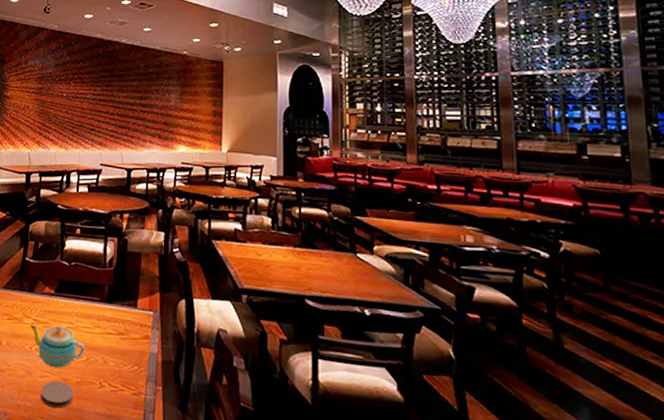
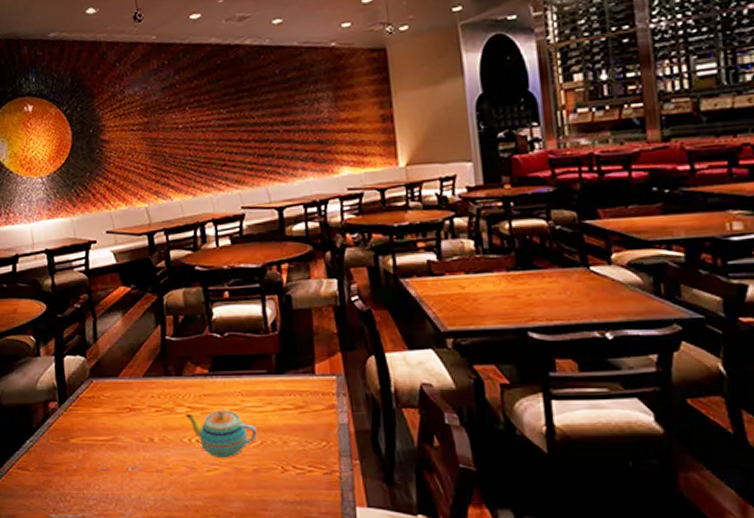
coaster: present [40,380,73,408] -> none [211,472,252,502]

